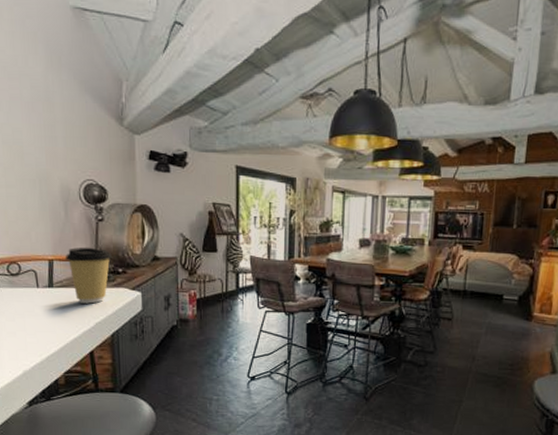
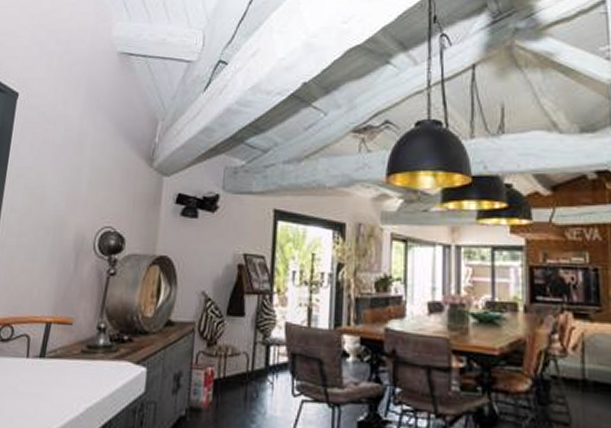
coffee cup: present [64,247,113,304] -> none [64,307,120,382]

